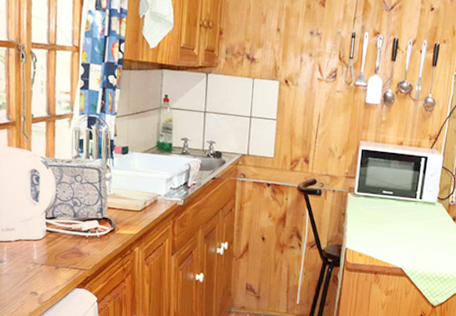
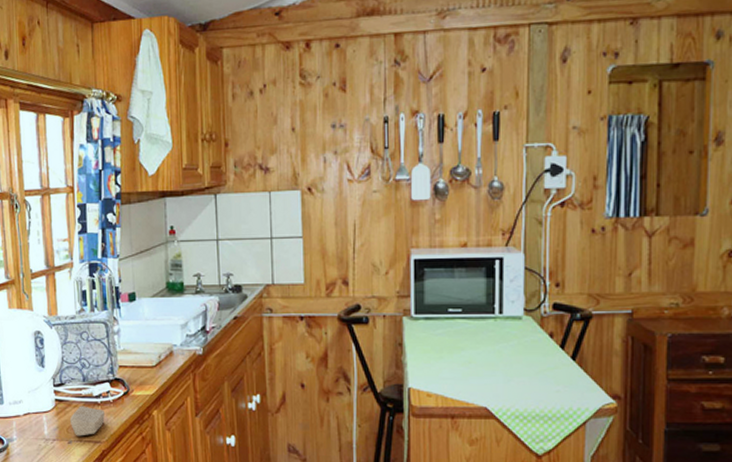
soap bar: none [59,237,91,264] -> present [70,406,105,436]

